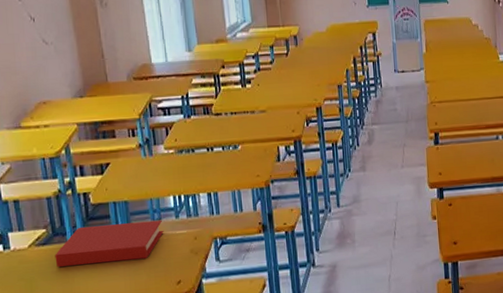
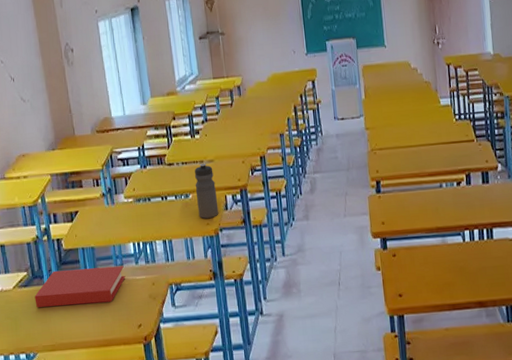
water bottle: none [245,113,270,171] -> present [195,163,219,219]

